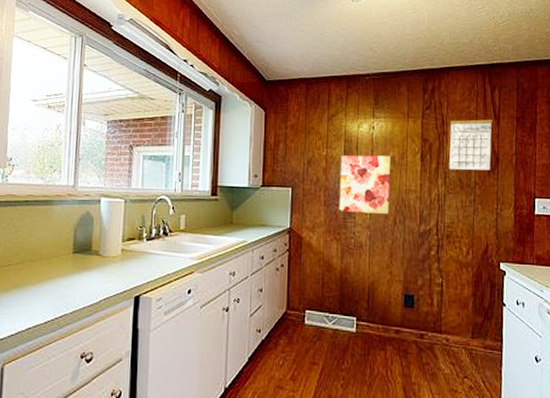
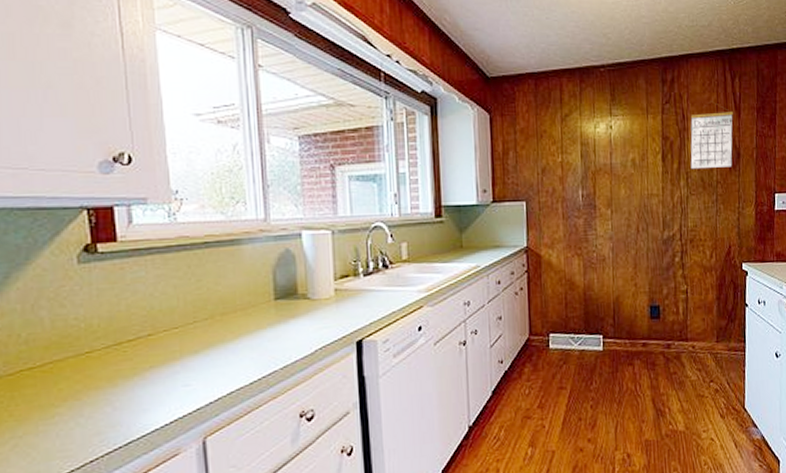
wall art: present [339,155,391,214] -> none [577,158,632,224]

